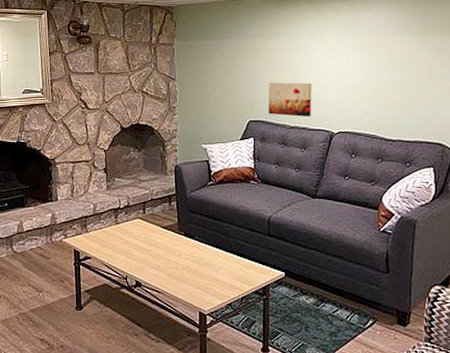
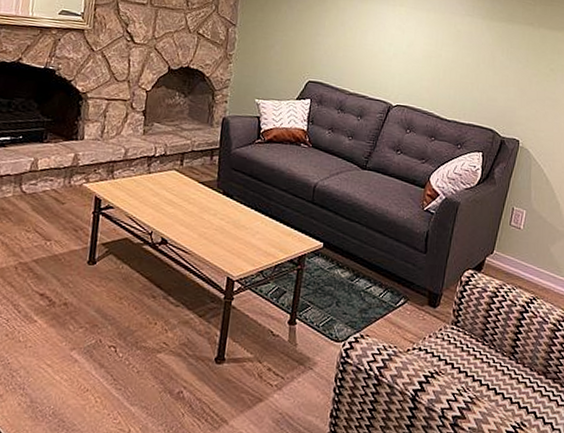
wall art: present [268,82,312,118] -> none [329,44,377,86]

